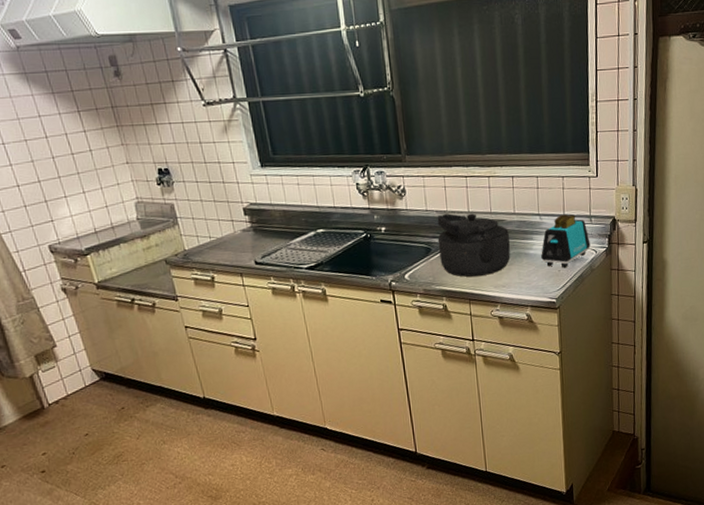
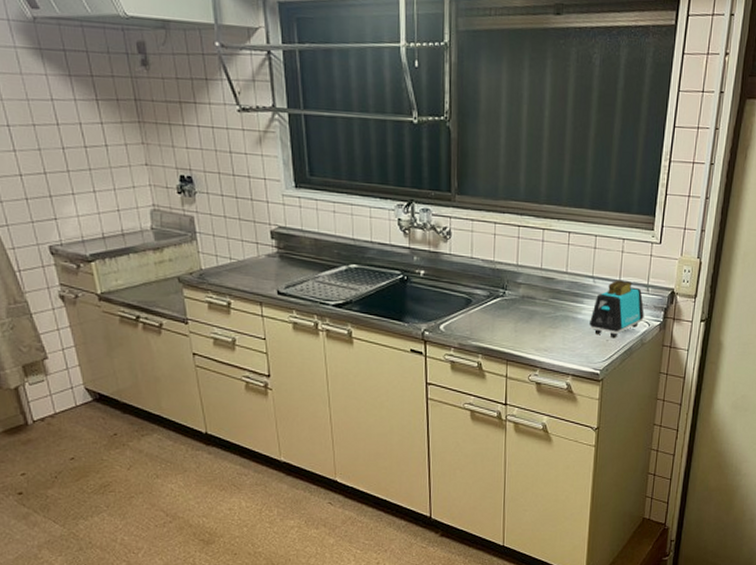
kettle: present [437,213,510,277] -> none [480,264,558,336]

